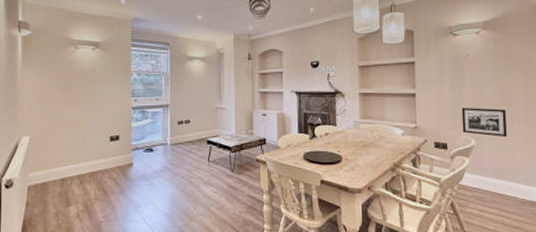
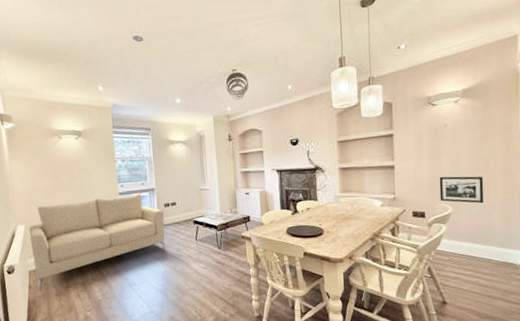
sofa: none [34,108,177,209] -> present [29,192,166,291]

